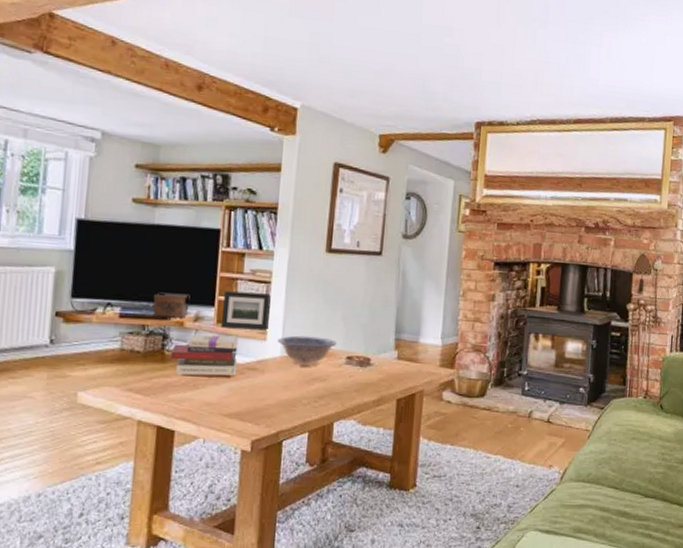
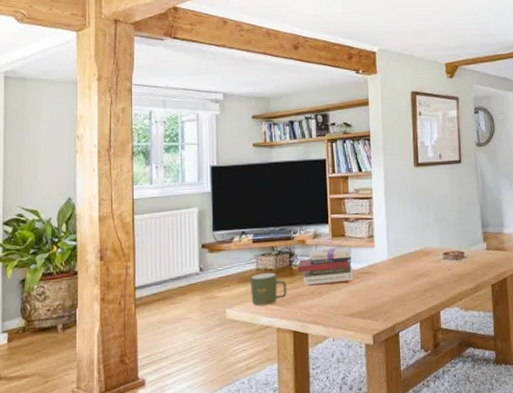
mug: none [110,354,156,394] -> present [250,272,287,307]
decorative box: present [153,293,190,320] -> none [279,216,308,240]
picture frame: present [220,291,270,331] -> none [335,208,374,241]
decorative bowl: present [277,335,336,367] -> none [383,238,433,266]

